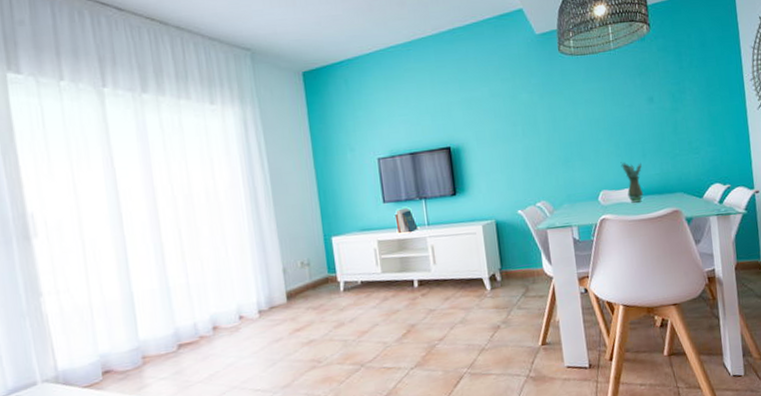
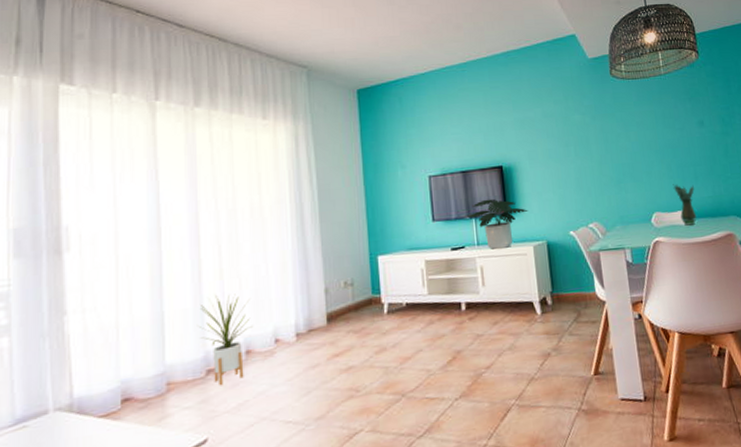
house plant: none [167,274,217,359] -> present [200,294,252,386]
books: present [395,208,418,234] -> none [444,227,467,254]
potted plant: none [417,180,477,230] -> present [467,199,528,251]

